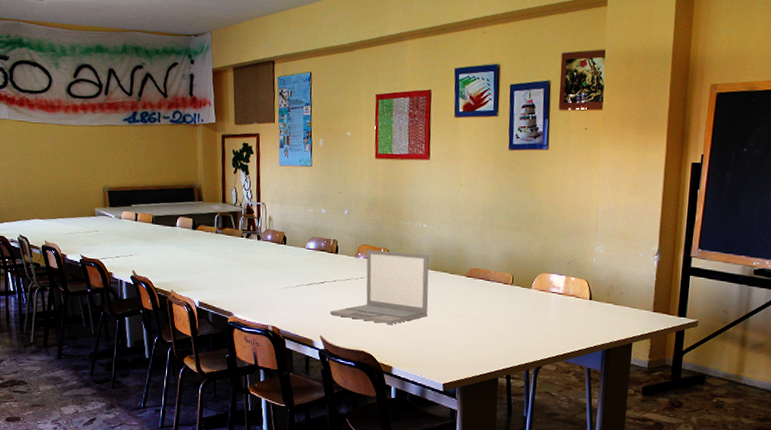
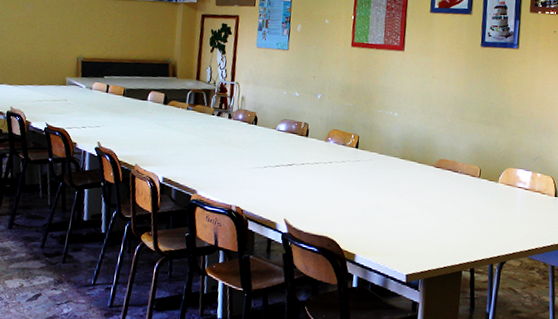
laptop: present [330,249,429,324] -> none [296,134,399,211]

